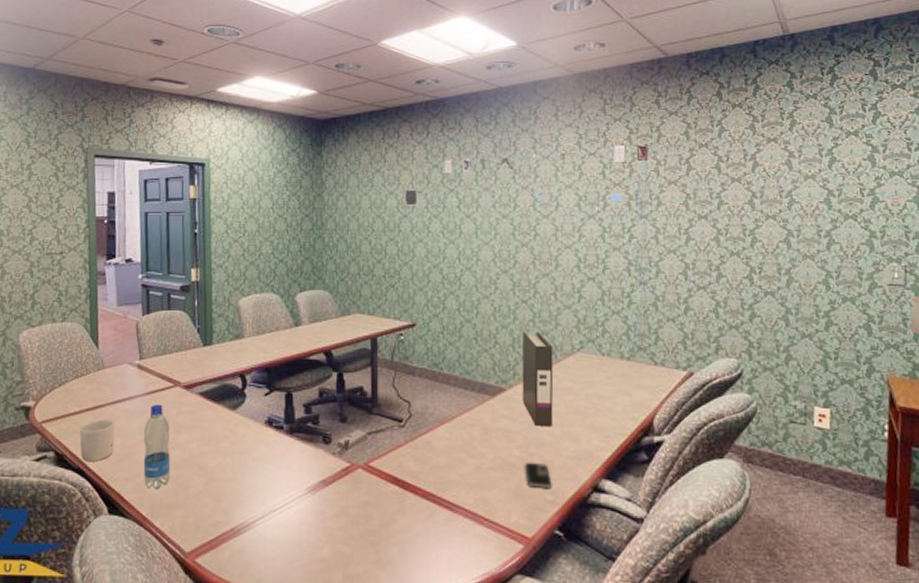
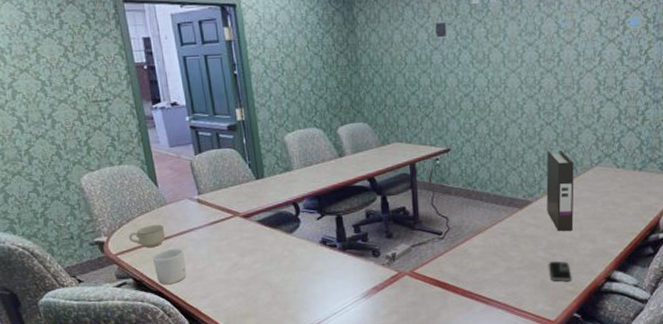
cup: none [58,390,98,417] -> present [129,224,166,248]
bottle: present [143,404,171,490] -> none [210,232,241,304]

